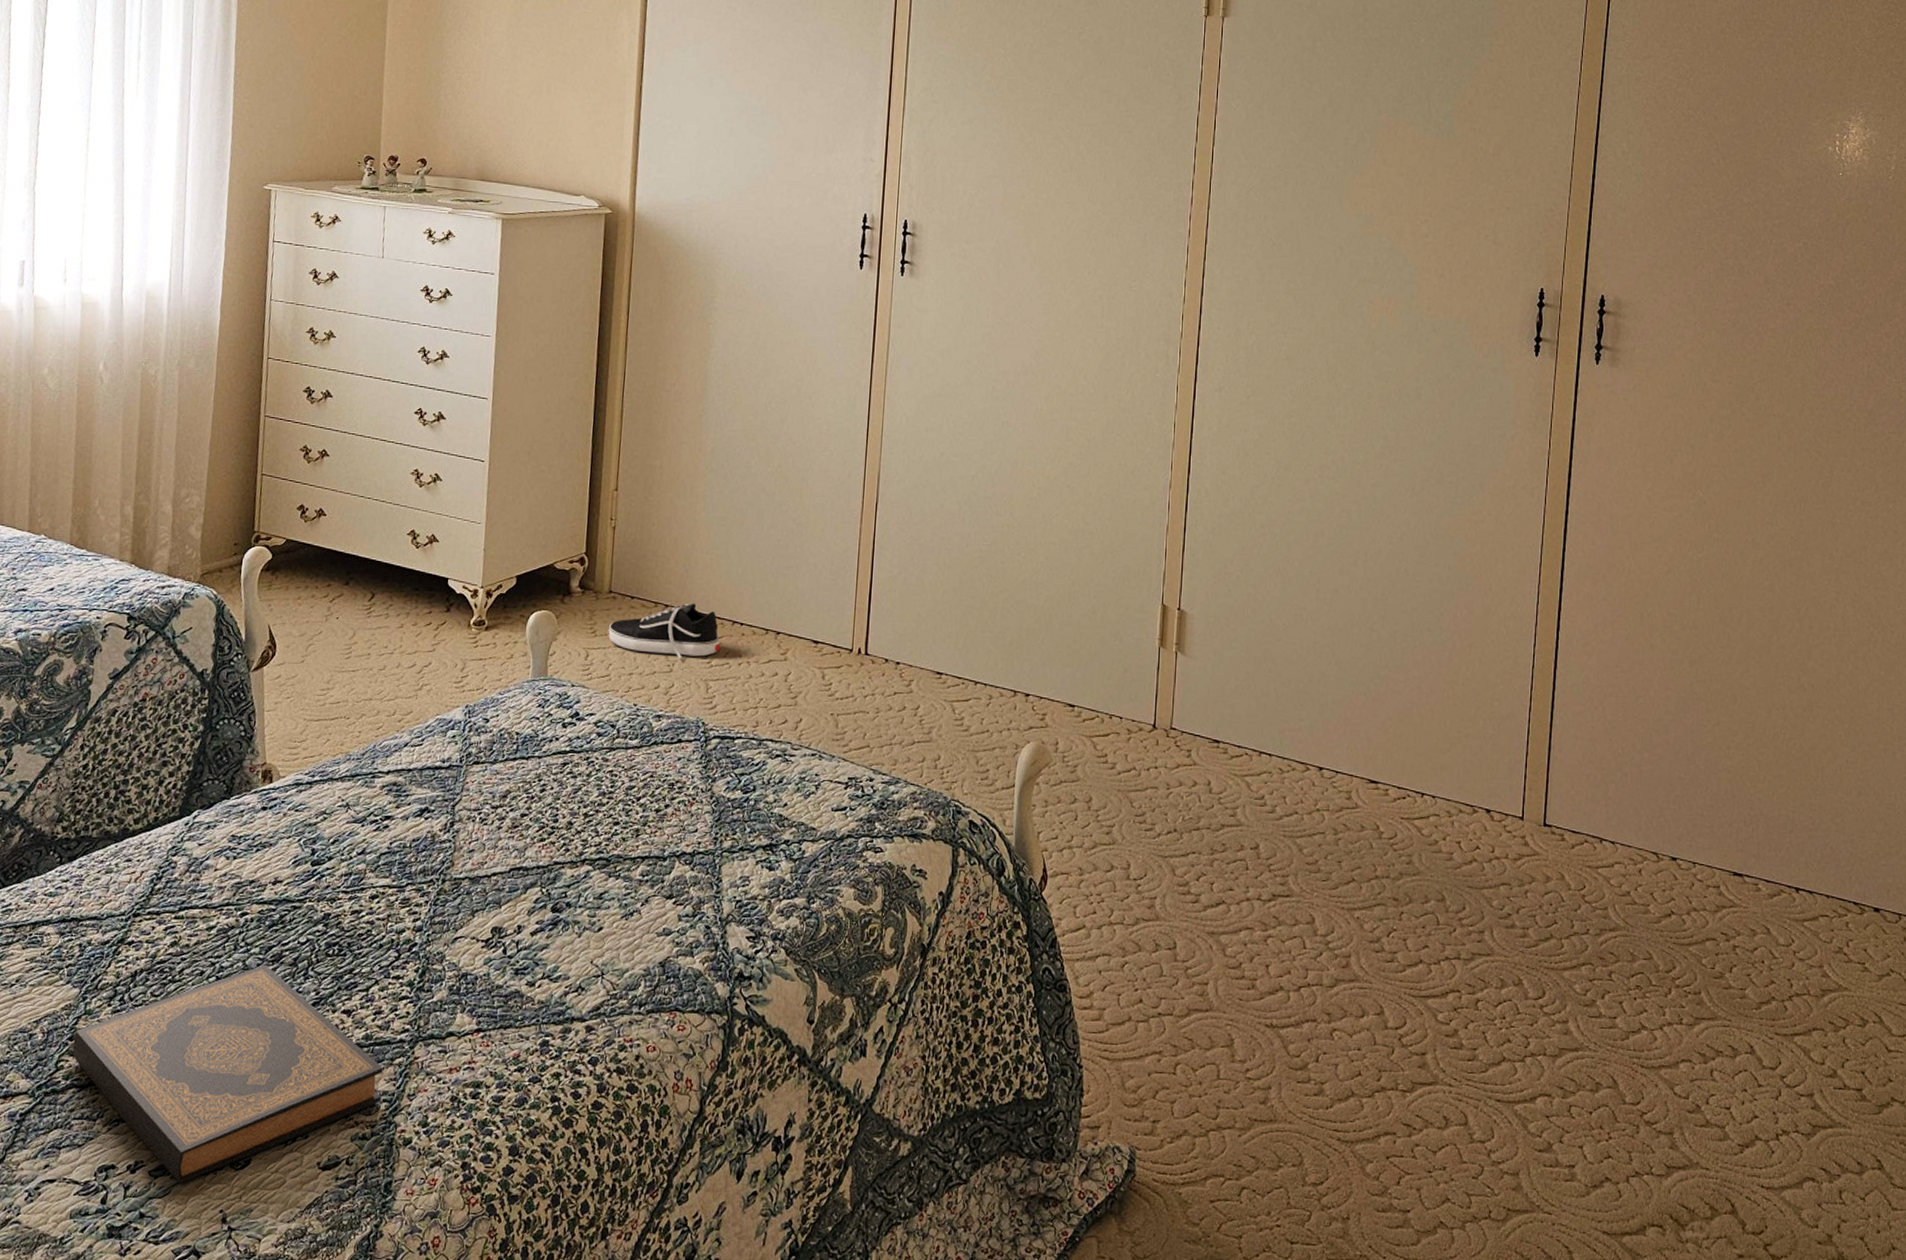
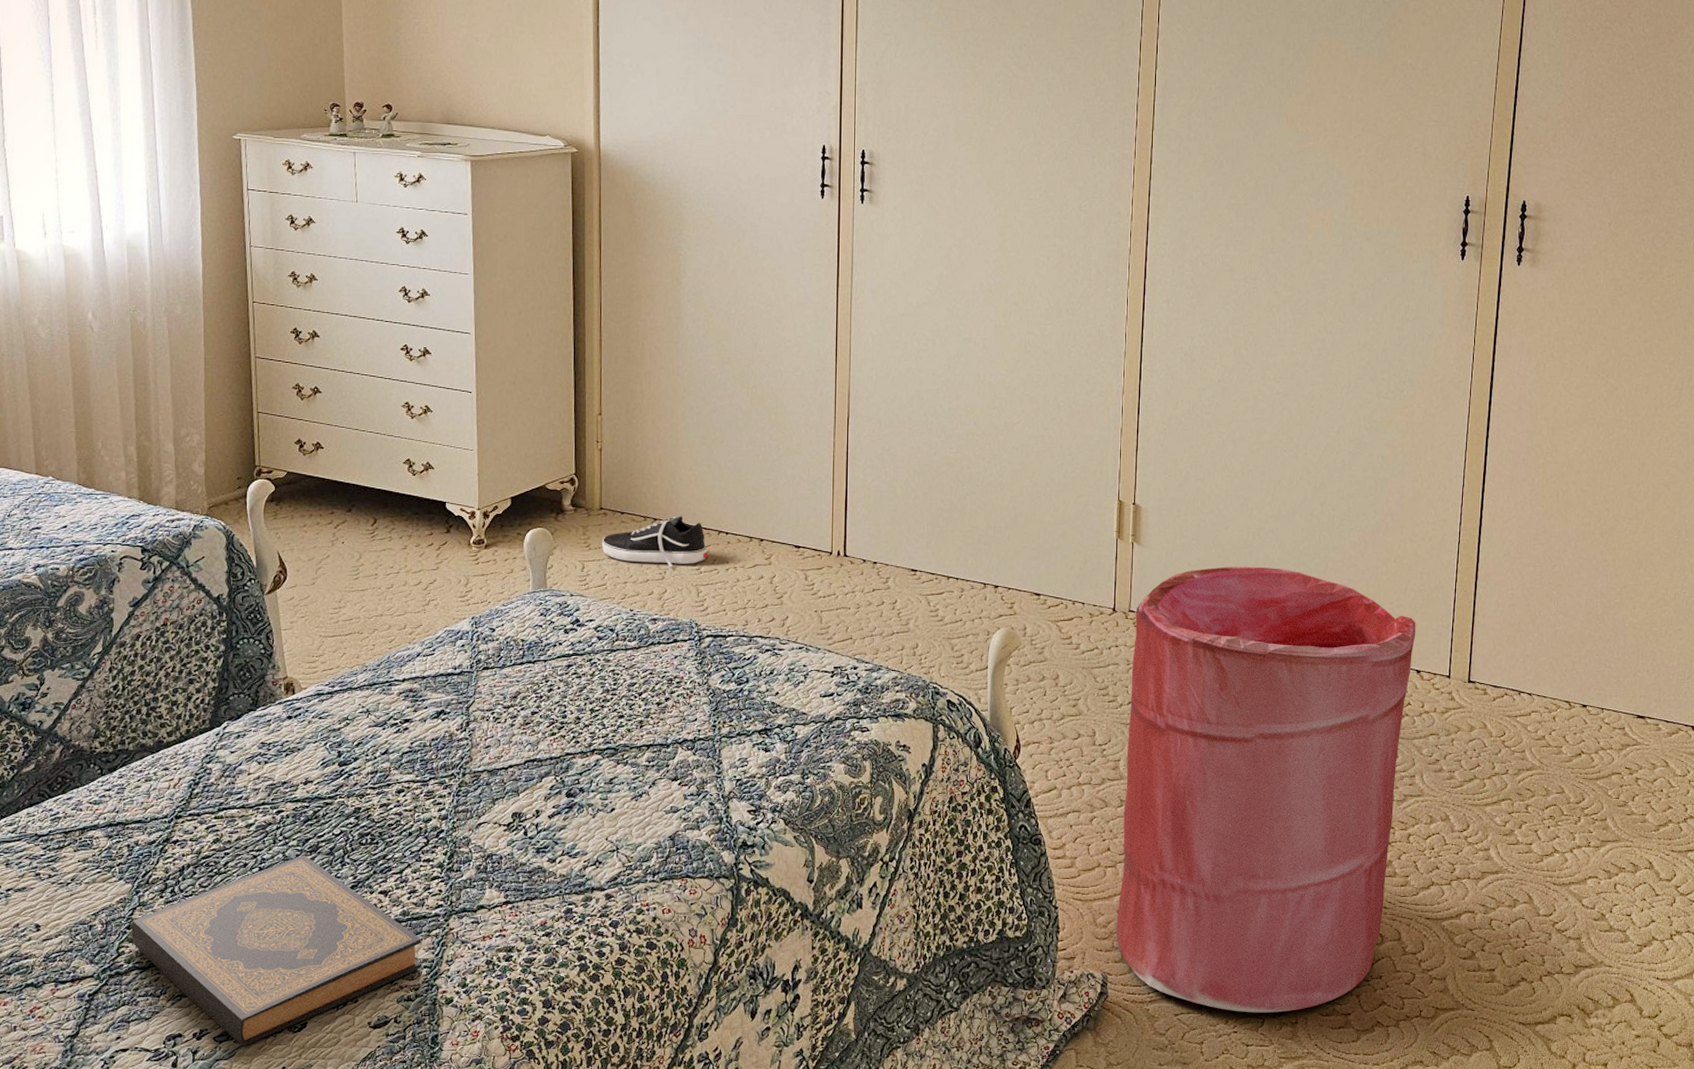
laundry hamper: none [1146,682,1486,1205] -> present [1116,565,1416,1013]

